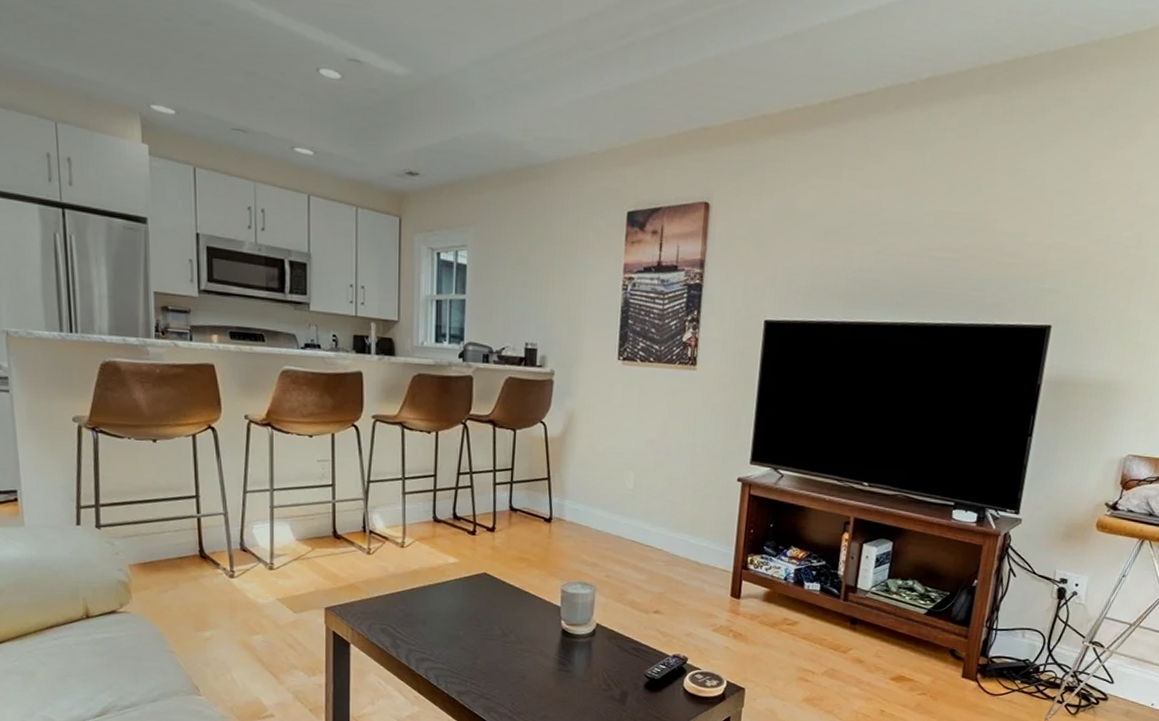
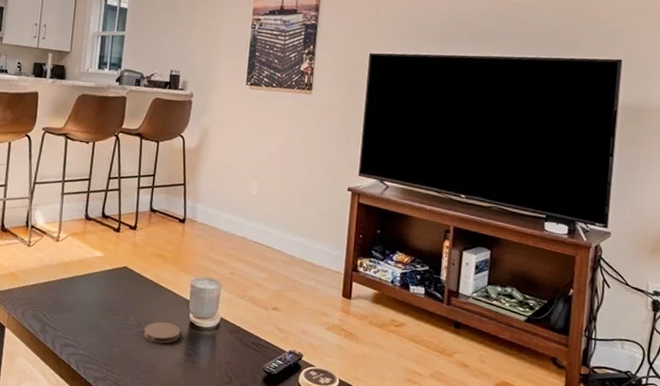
coaster: none [510,630,552,654] -> present [143,321,181,344]

